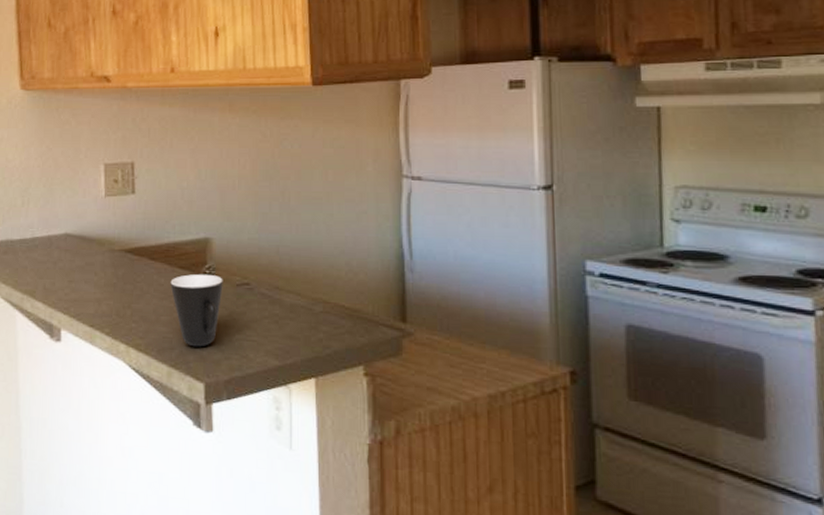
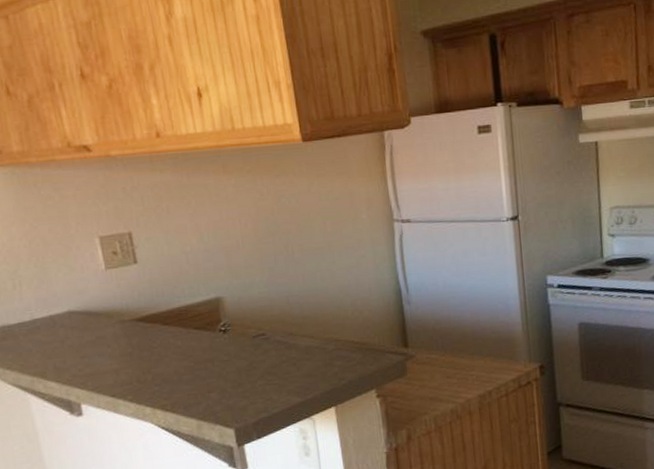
mug: present [170,274,223,347] -> none [187,330,240,399]

